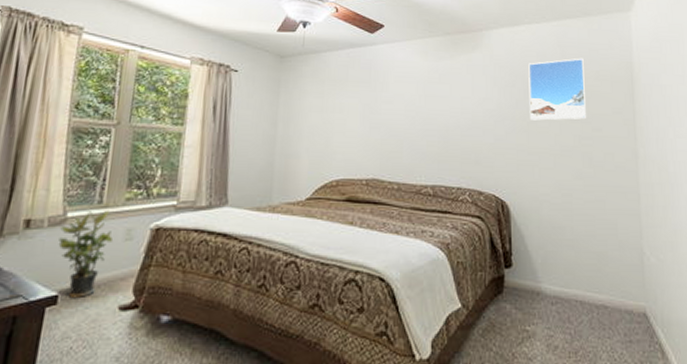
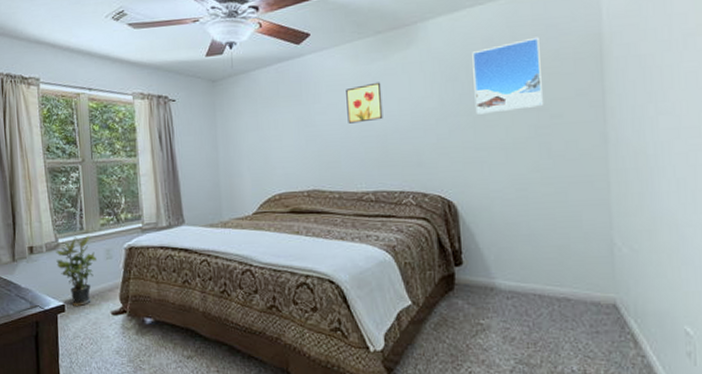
wall art: none [413,79,447,116] -> present [346,82,383,124]

